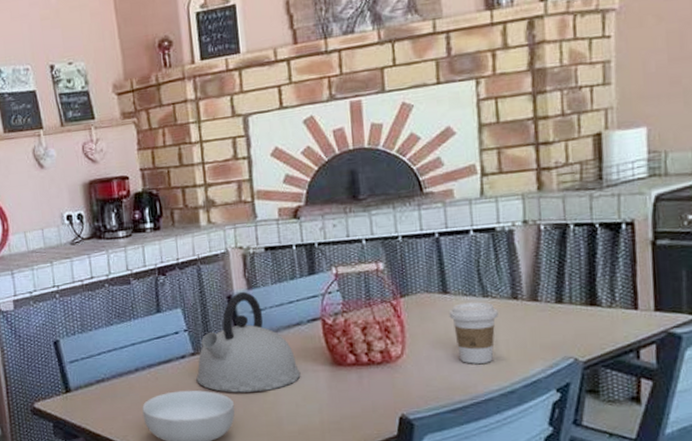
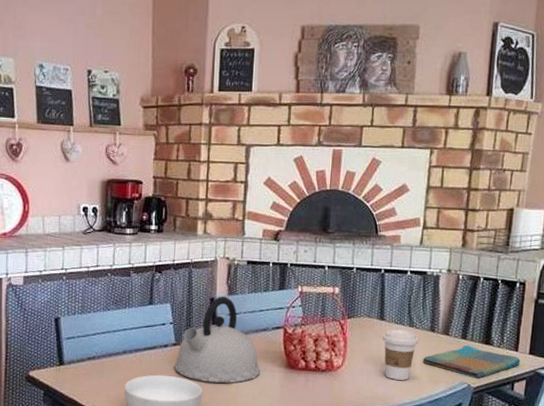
dish towel: none [507,309,643,351] -> present [422,344,520,379]

